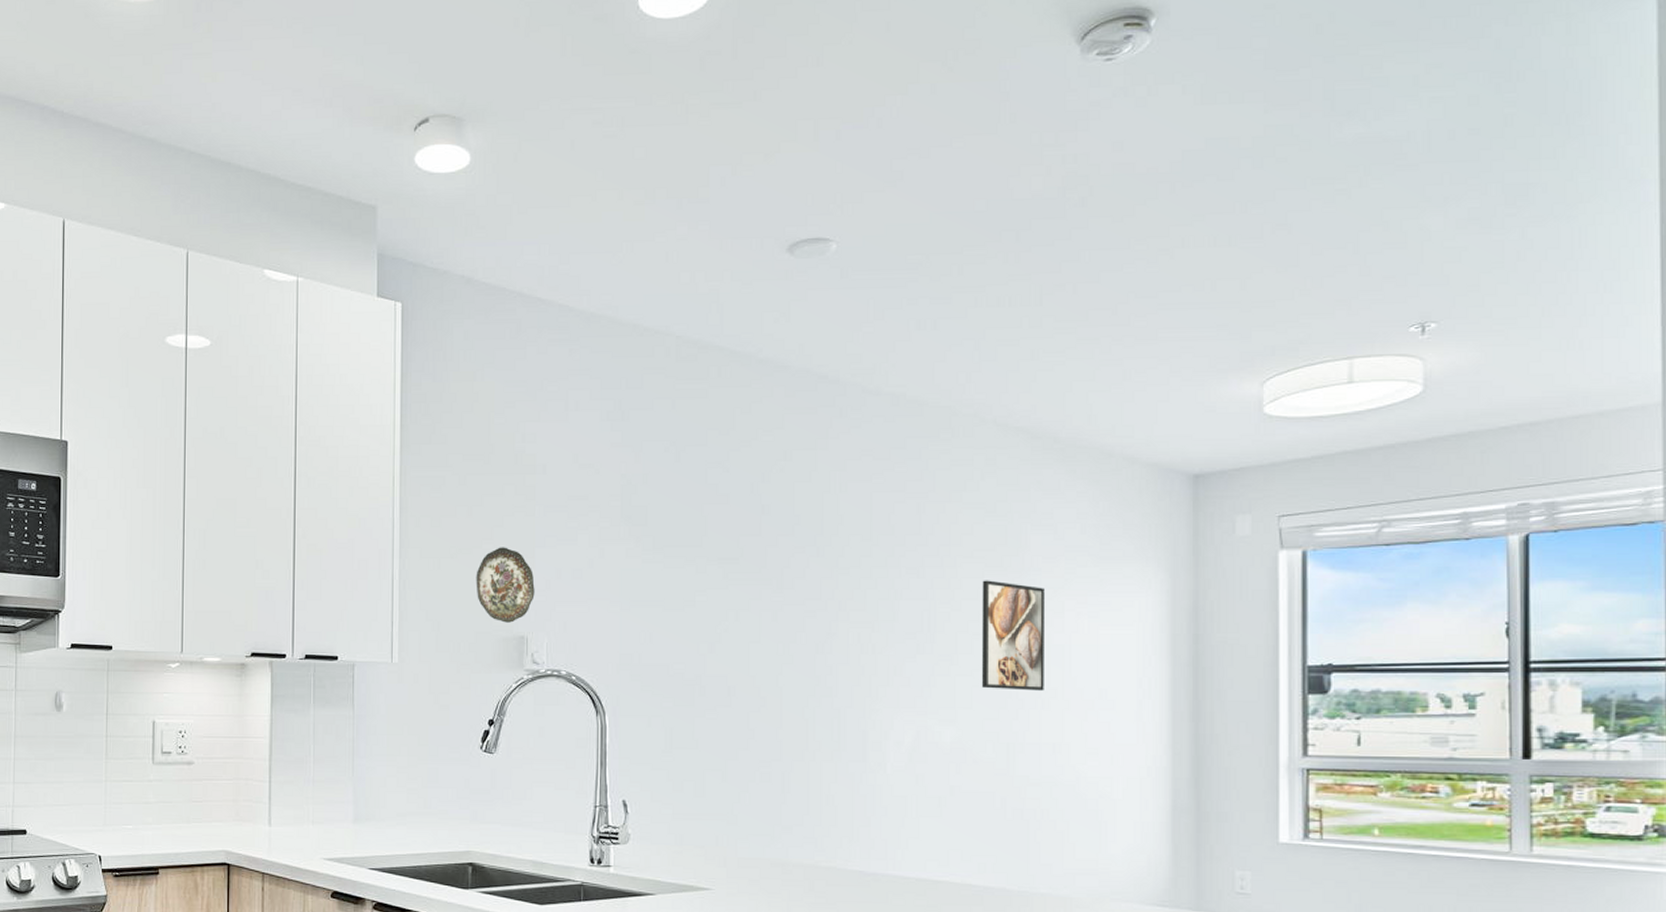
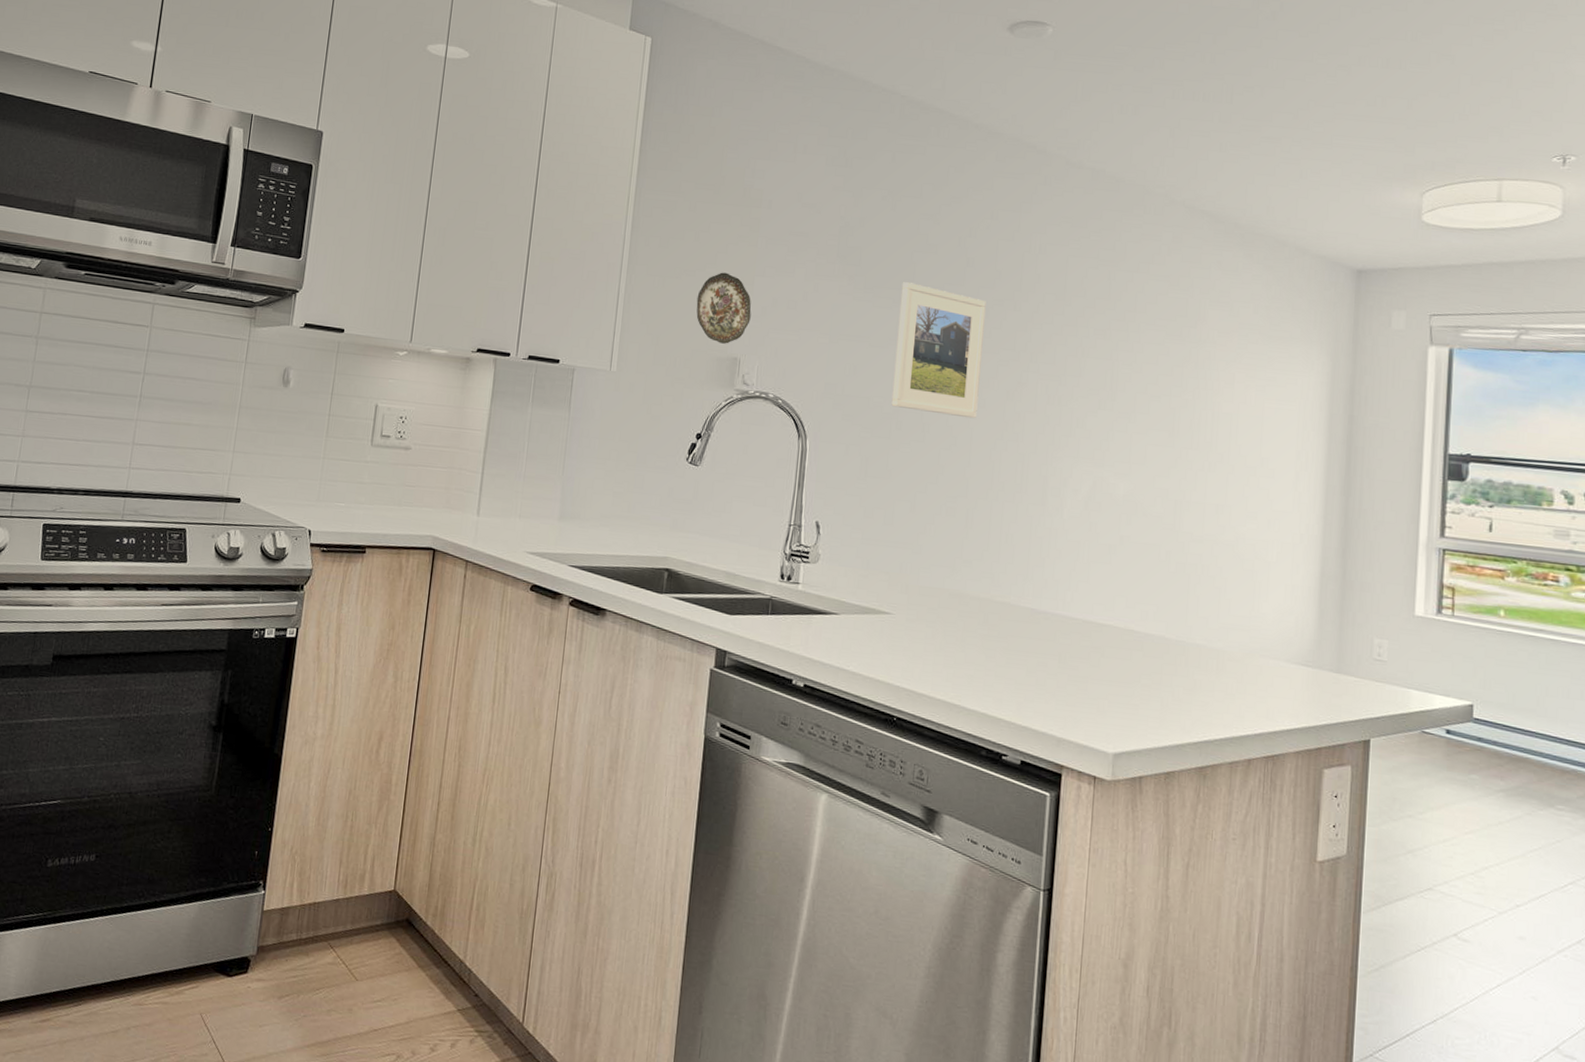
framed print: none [692,538,786,677] -> present [891,282,986,419]
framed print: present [981,580,1044,691] -> none [1155,347,1218,454]

